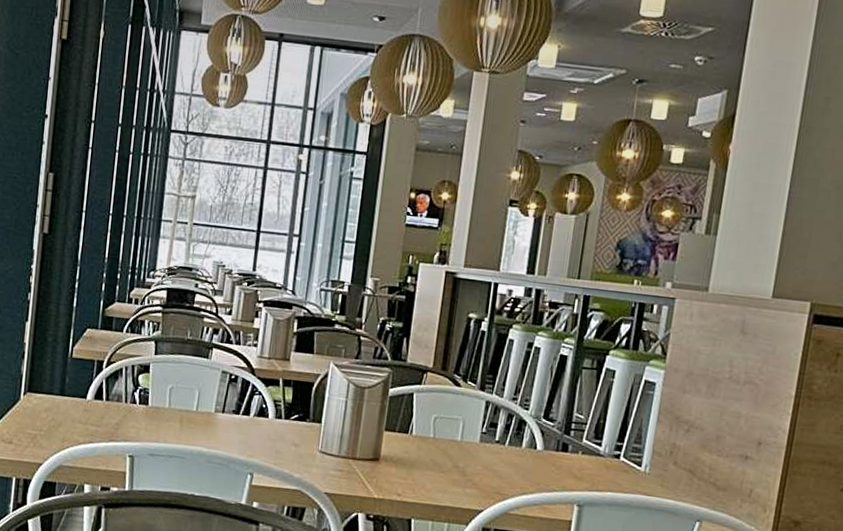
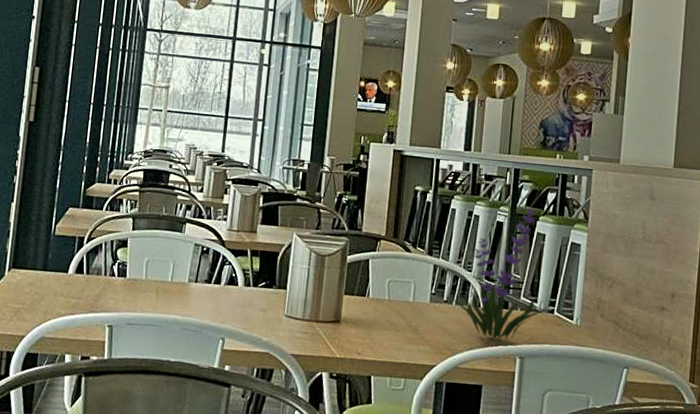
plant: none [505,340,614,485] -> present [452,208,548,339]

